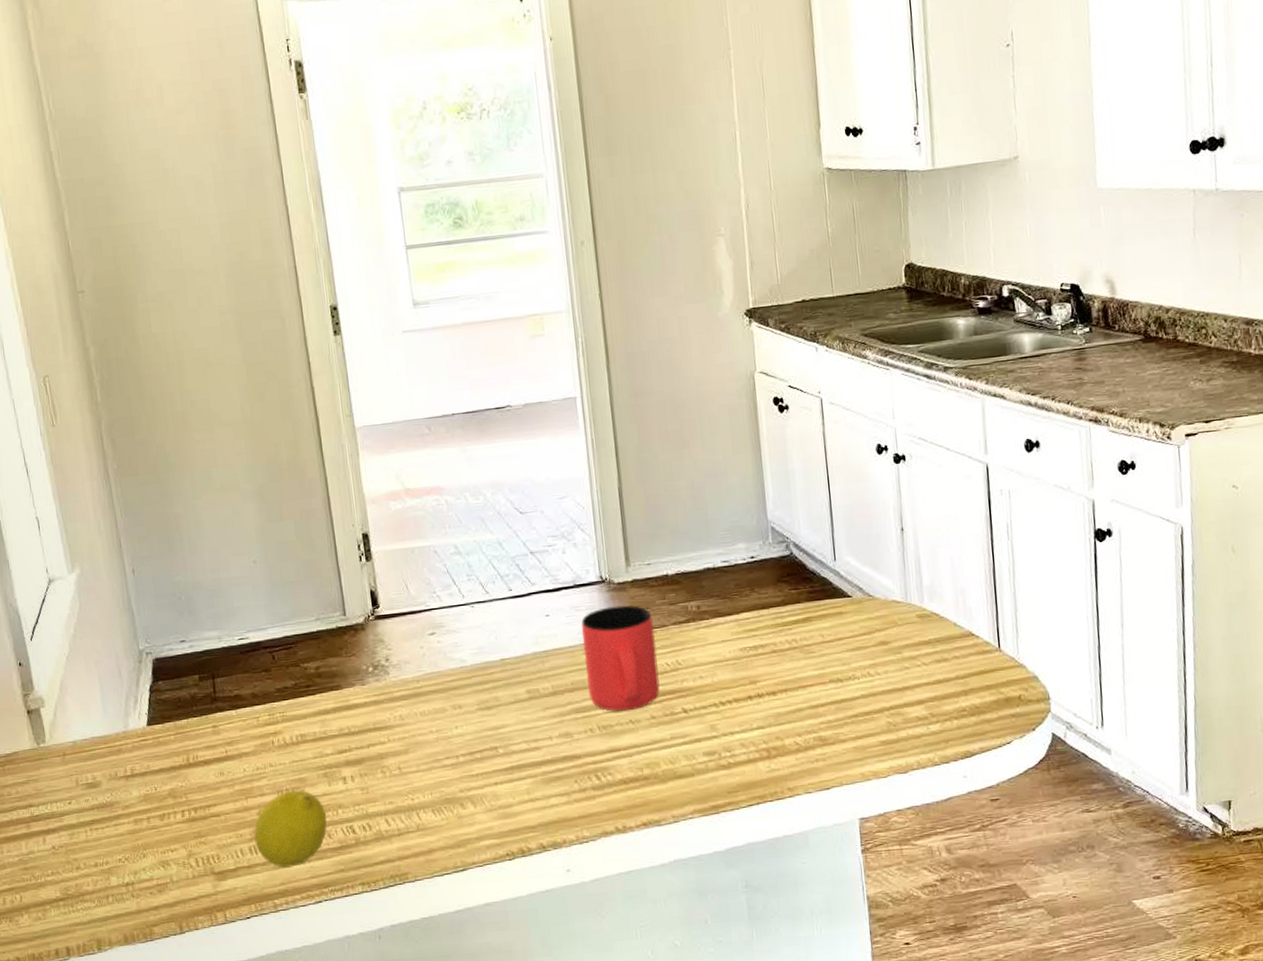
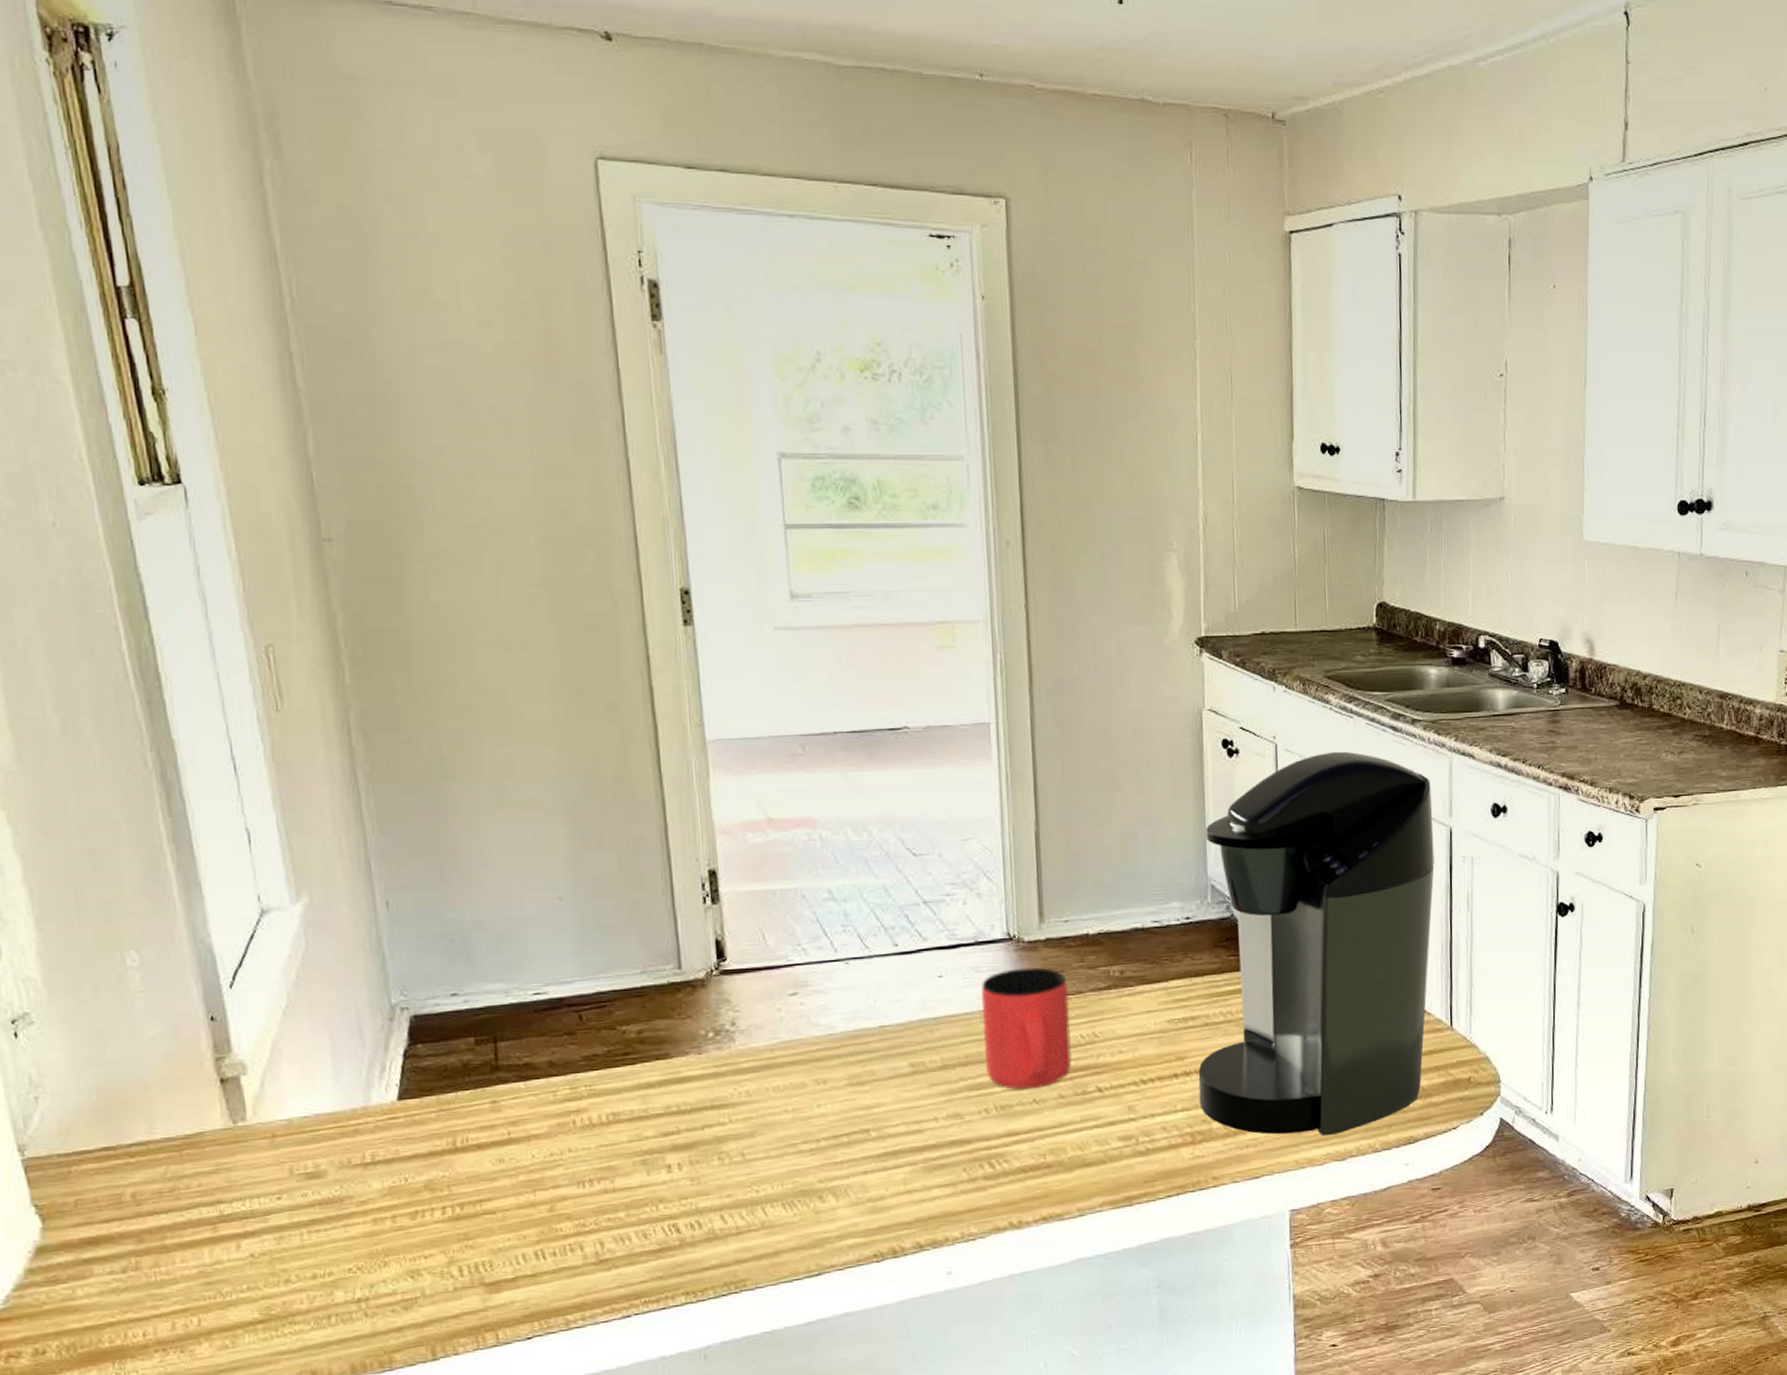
fruit: present [254,790,328,868] -> none [542,1180,643,1276]
coffee maker: none [764,400,974,751] -> present [1198,751,1435,1136]

